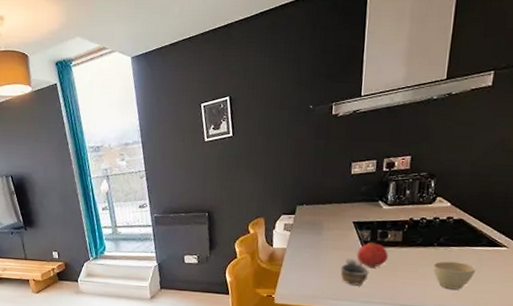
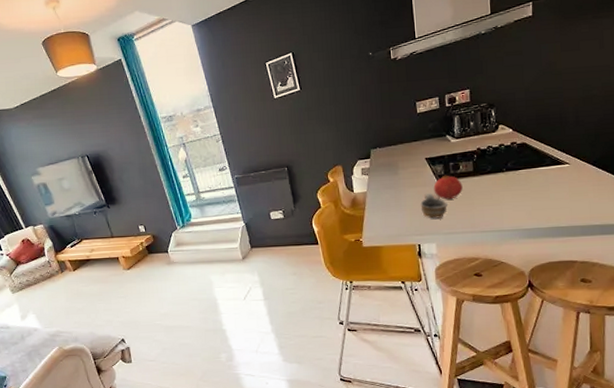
cup: present [433,261,476,290] -> none [505,183,545,210]

